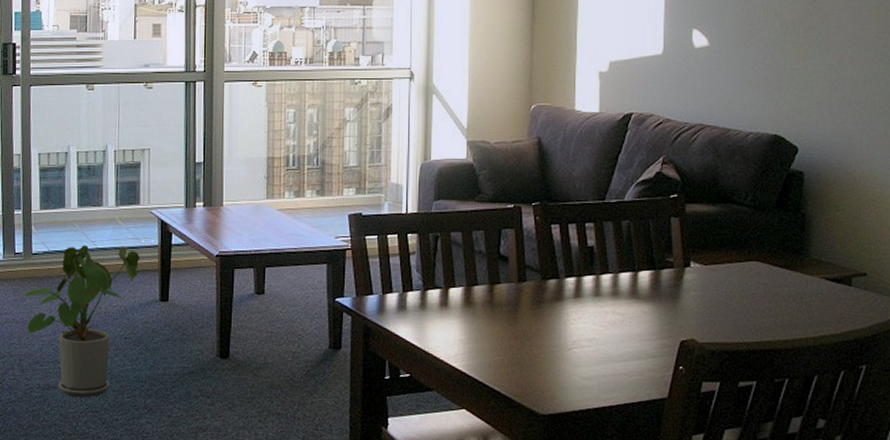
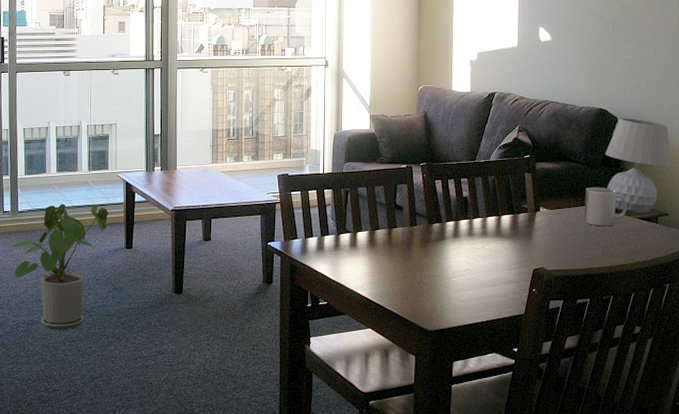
mug: none [750,236,810,289] -> present [584,187,627,227]
table lamp: none [779,148,871,273] -> present [604,118,671,214]

